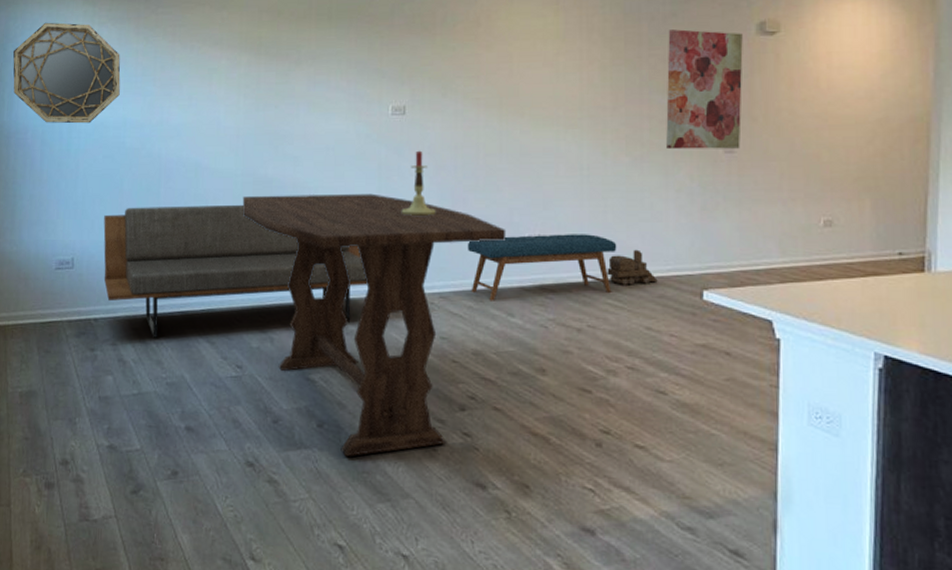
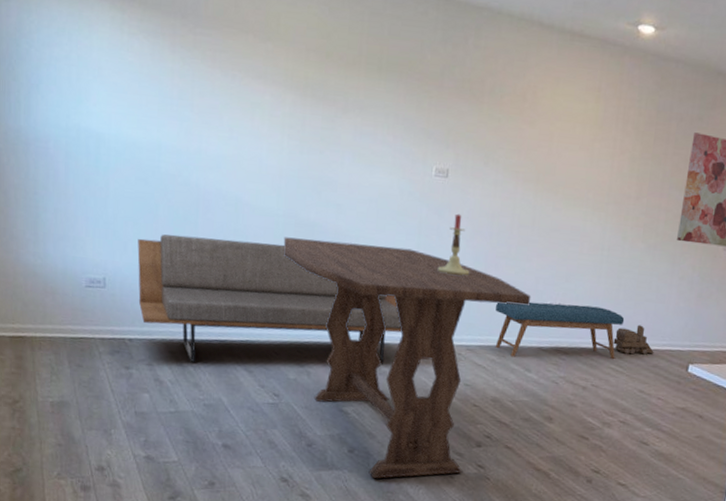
home mirror: present [13,22,121,124] -> none [29,22,154,142]

